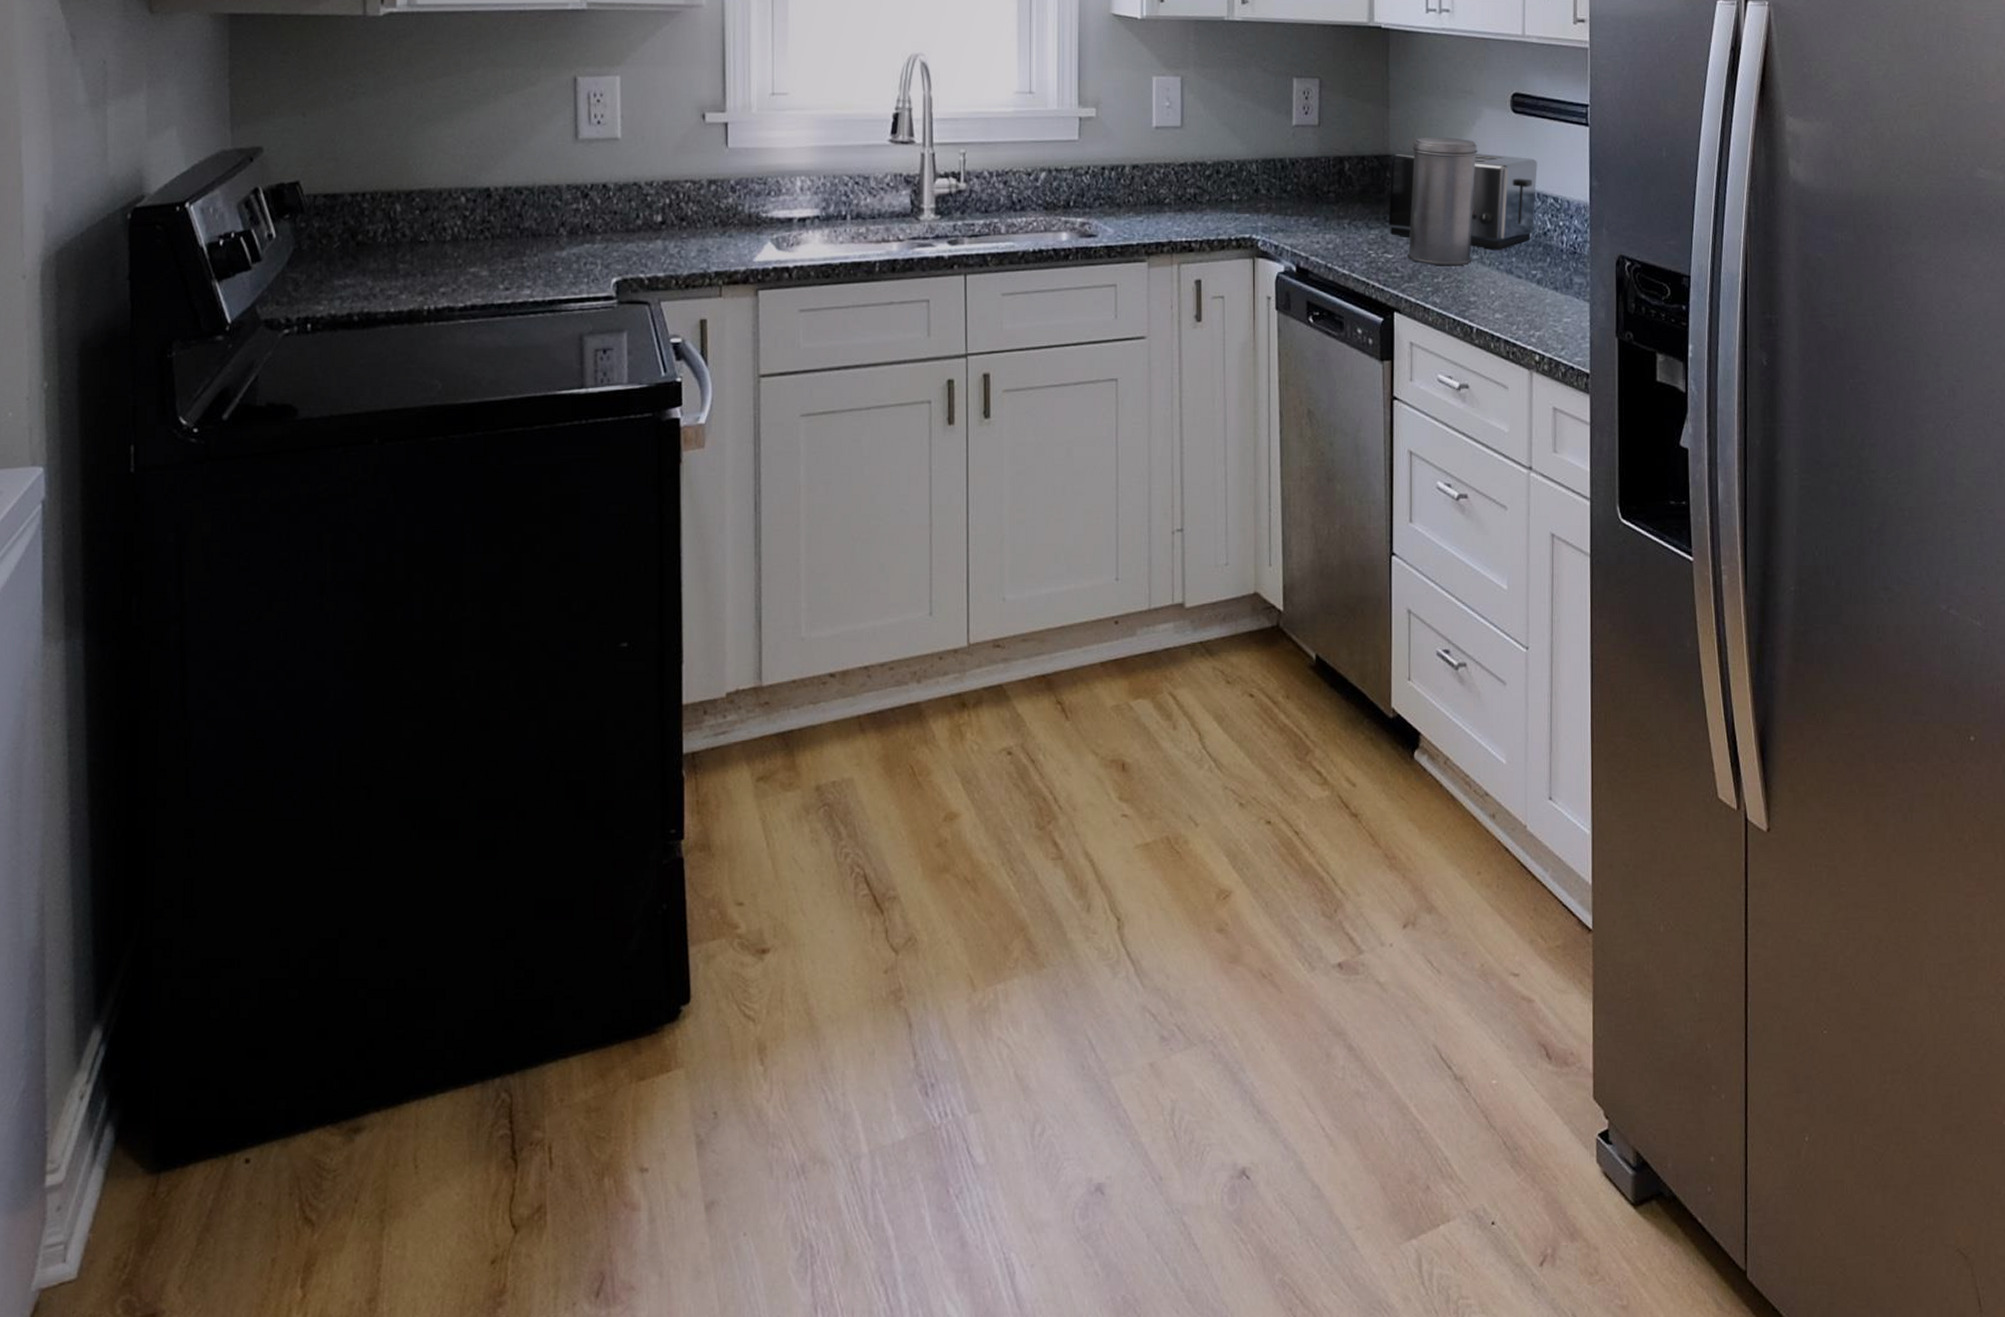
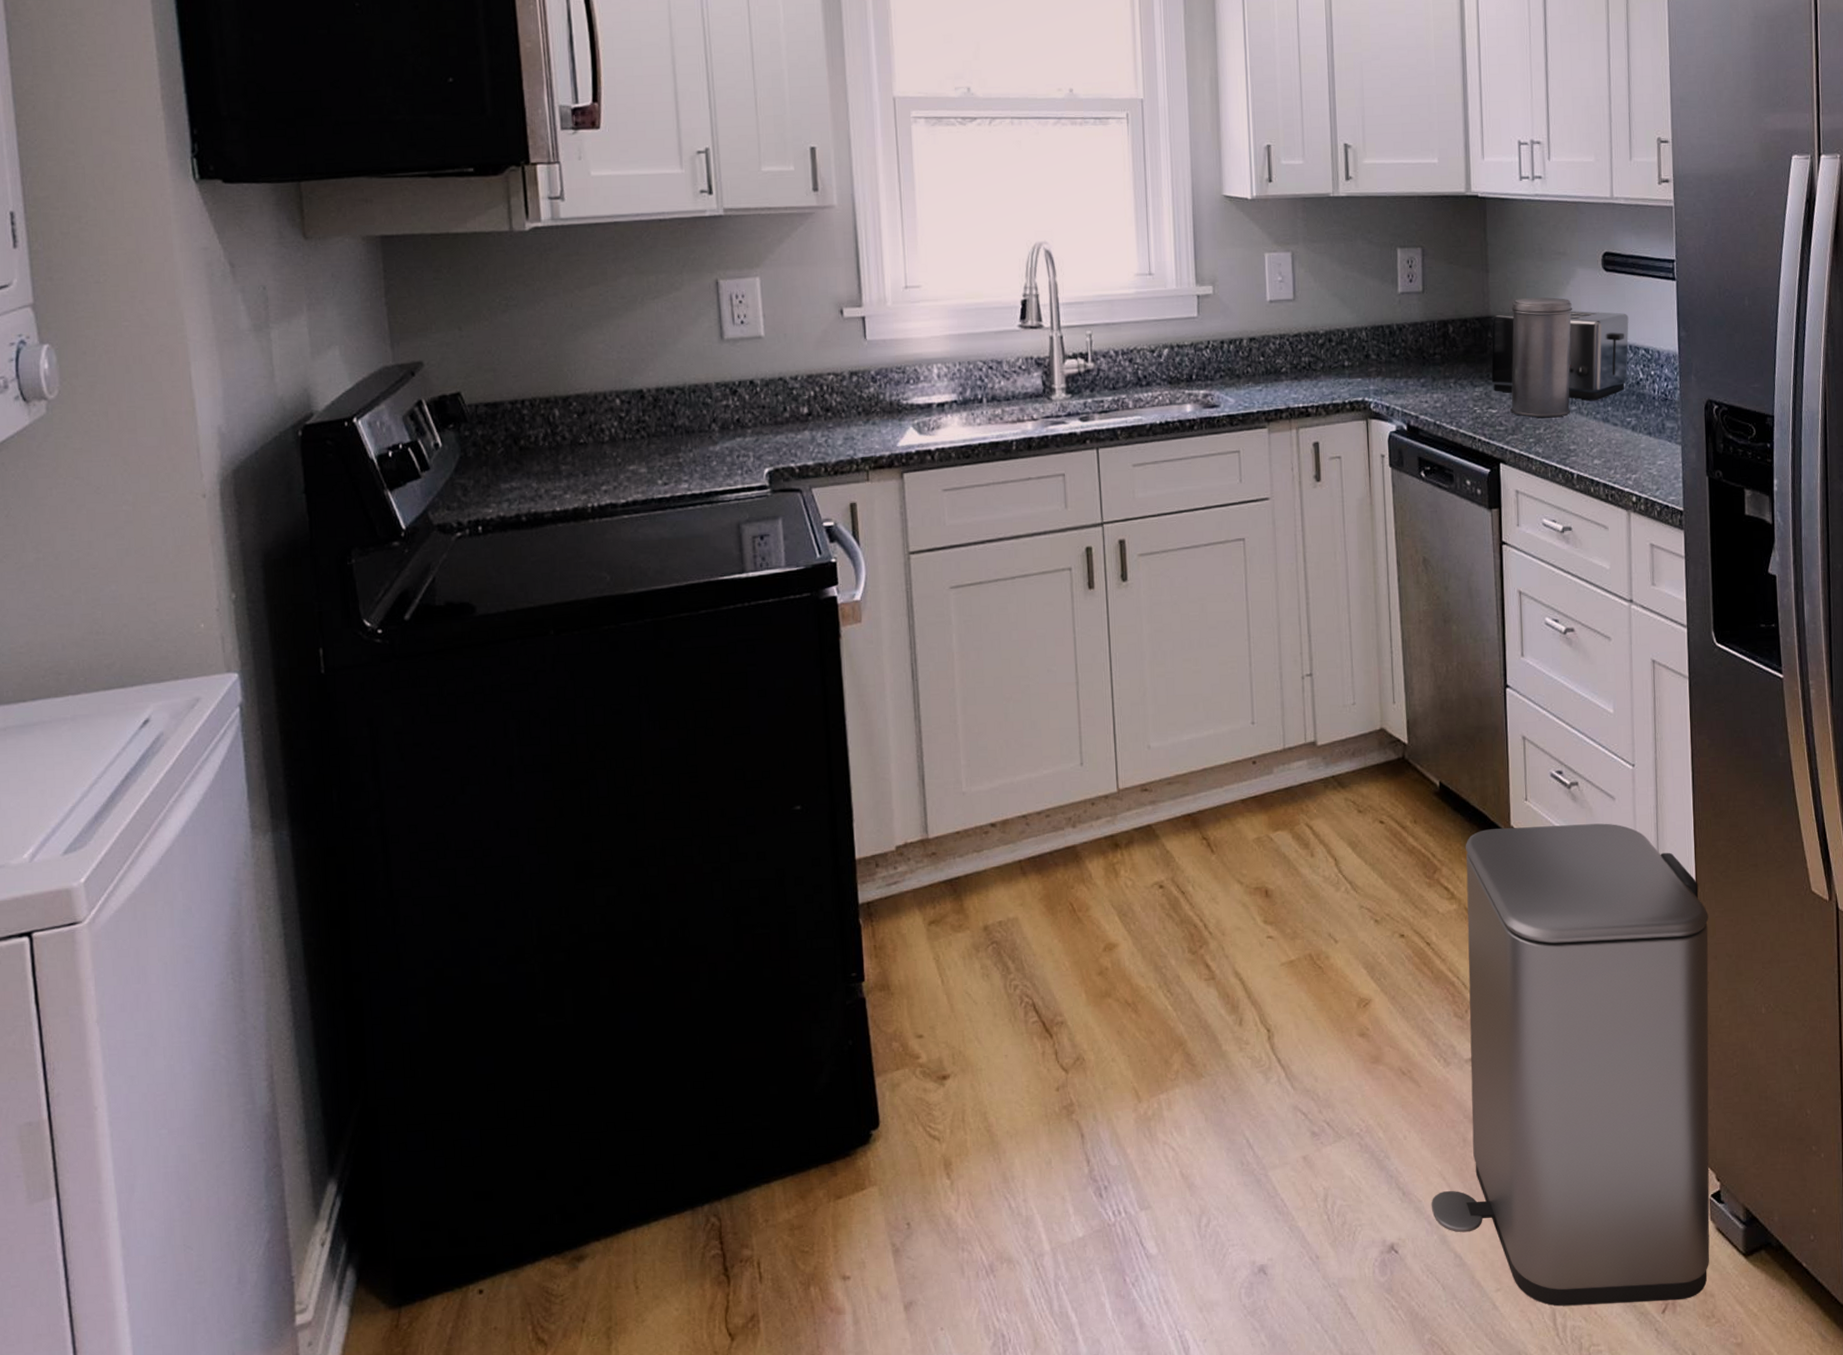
pedal bin: none [1288,710,1604,1251] -> present [1431,823,1710,1306]

